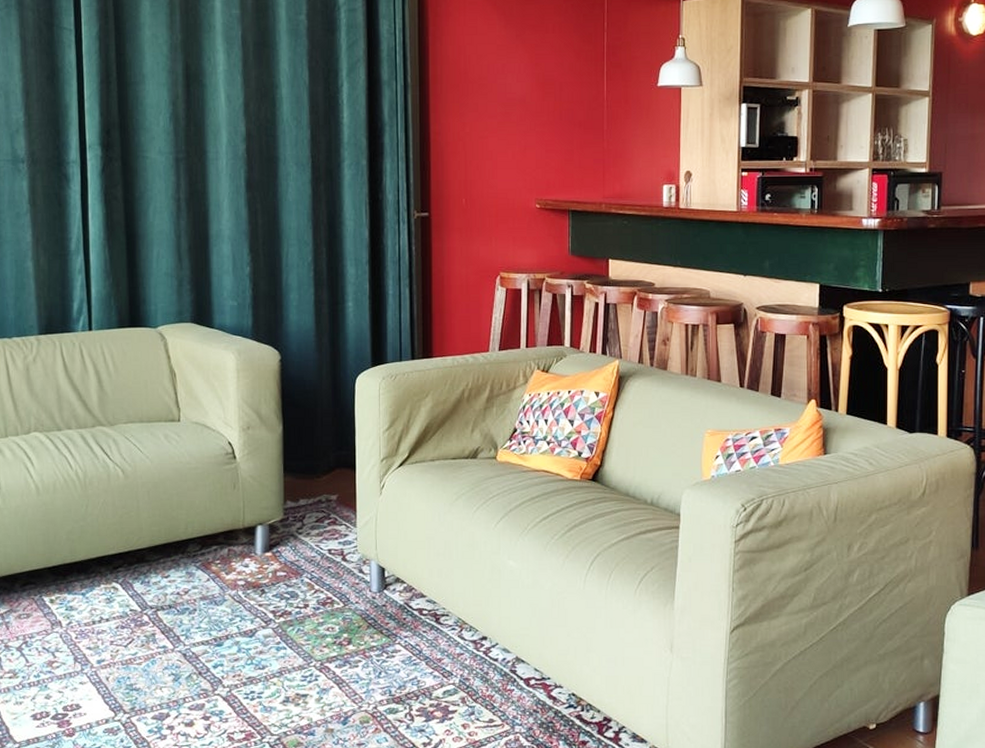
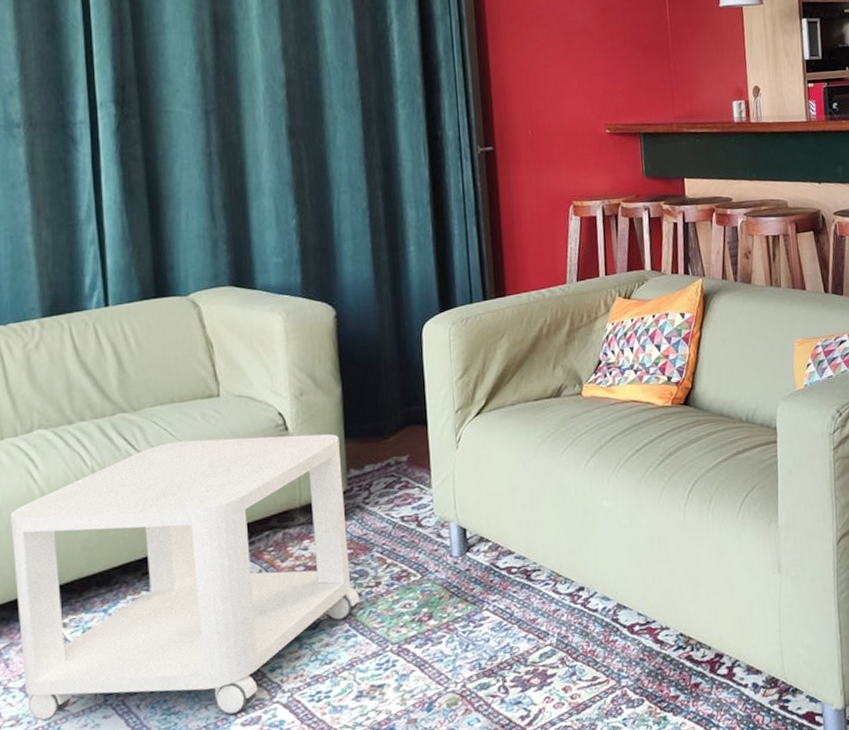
side table: none [12,457,291,698] -> present [11,433,360,721]

